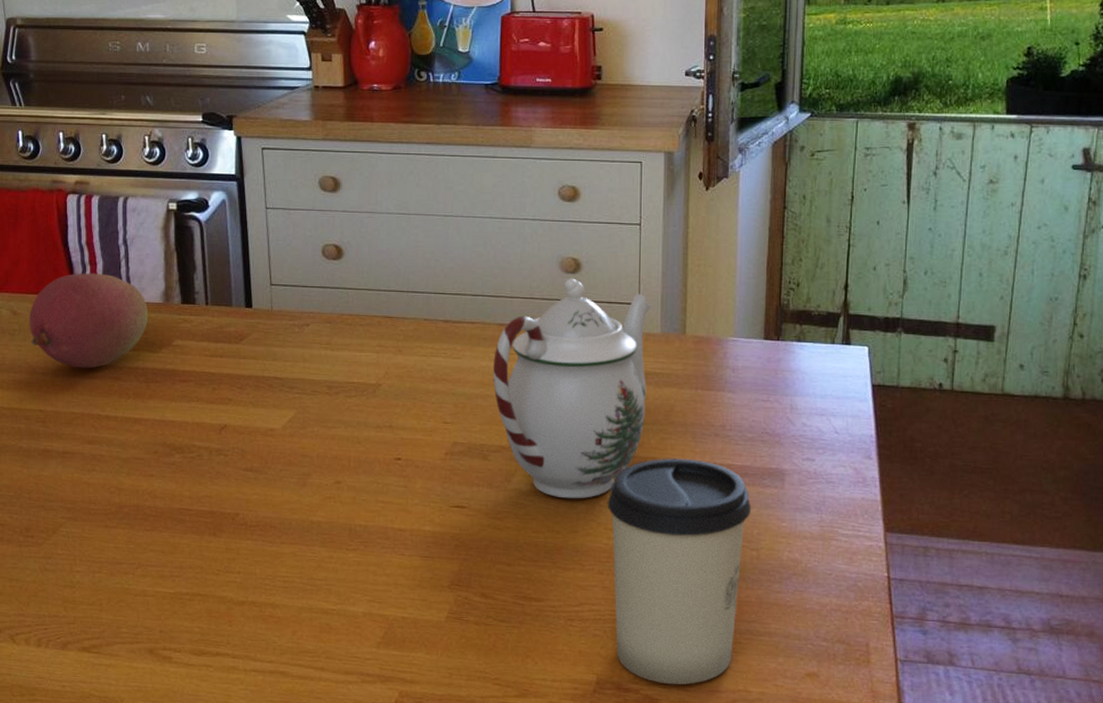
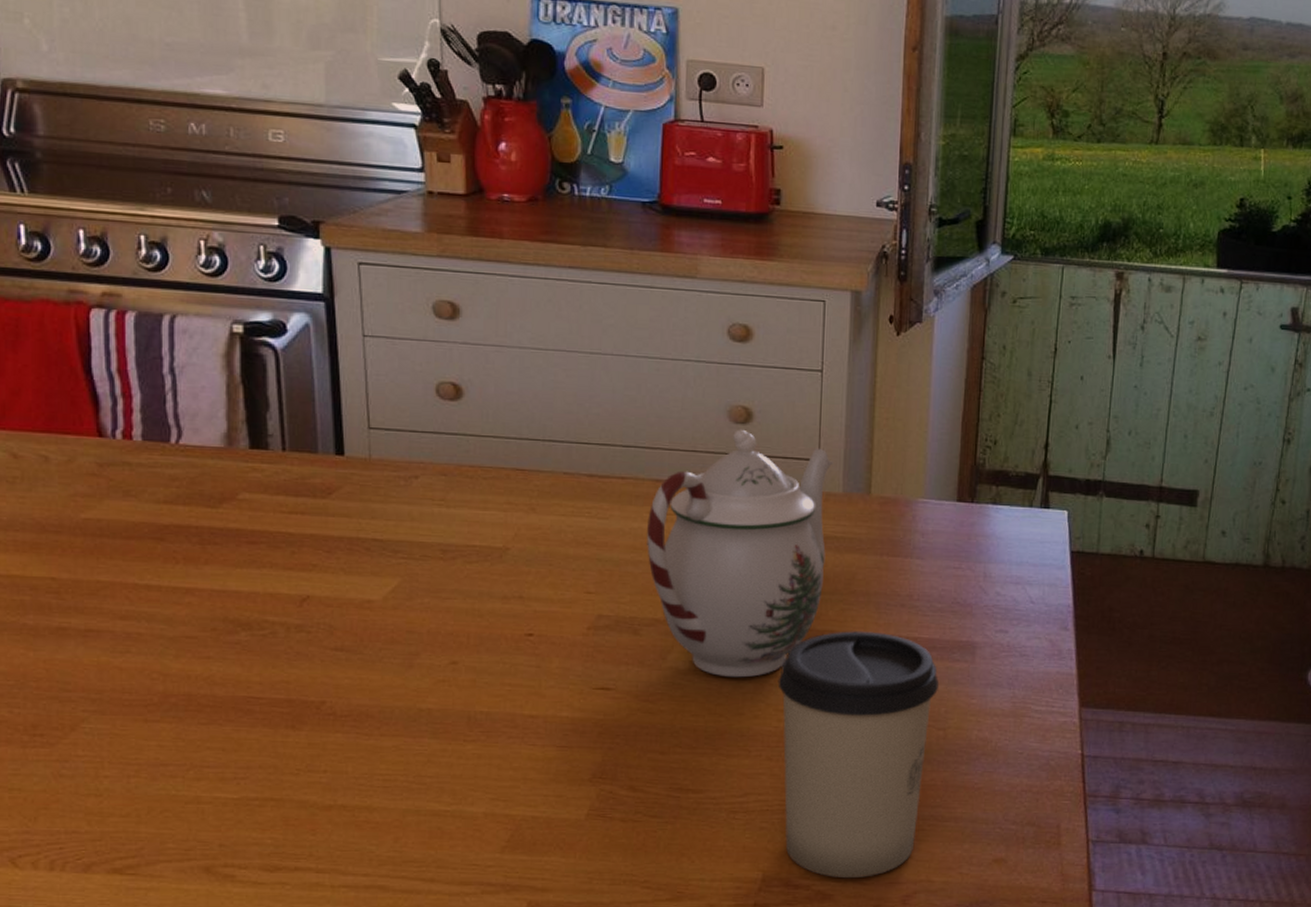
fruit: present [29,273,148,369] -> none [35,407,203,527]

